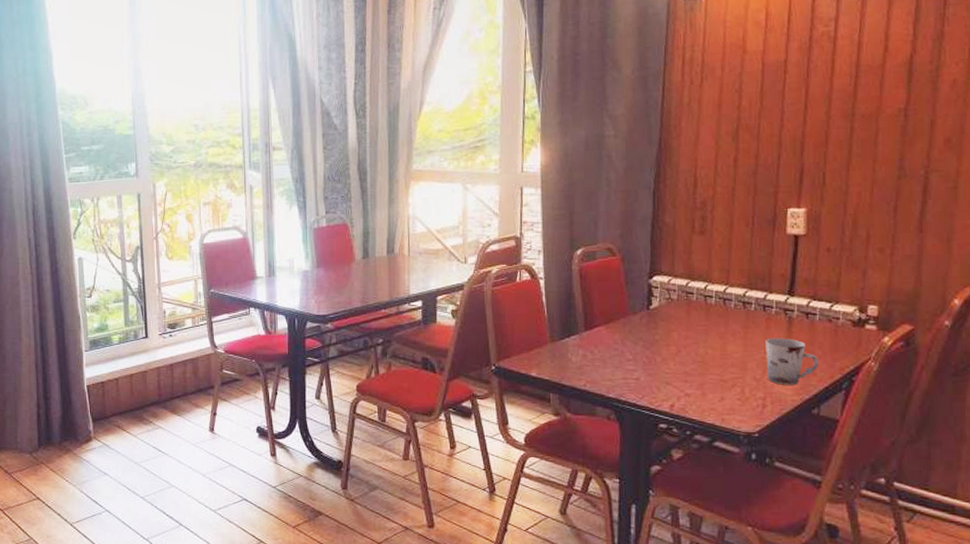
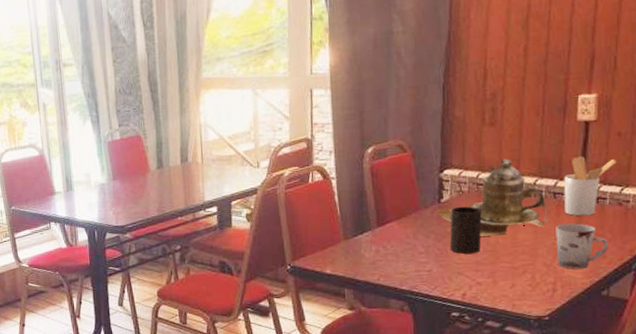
teapot: none [646,268,759,346] -> present [437,159,550,236]
cup: none [658,314,691,364] -> present [449,206,482,255]
utensil holder: none [773,269,826,331] -> present [564,155,616,216]

